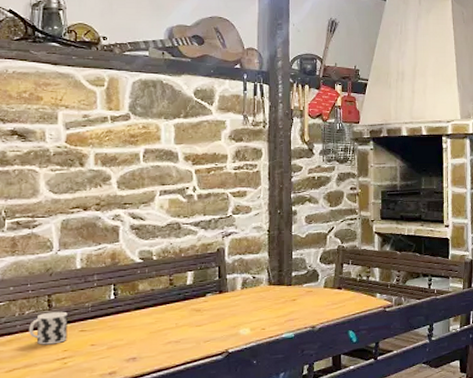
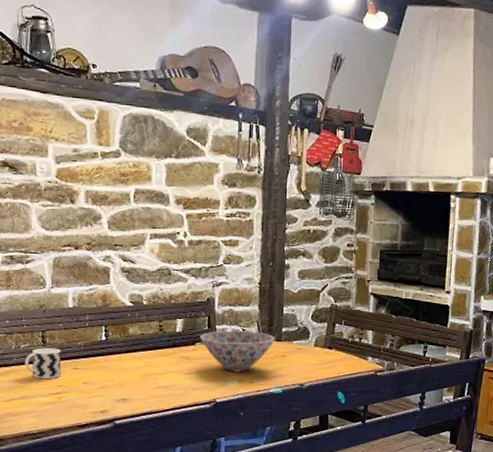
bowl: none [211,278,285,320] -> present [200,330,275,372]

